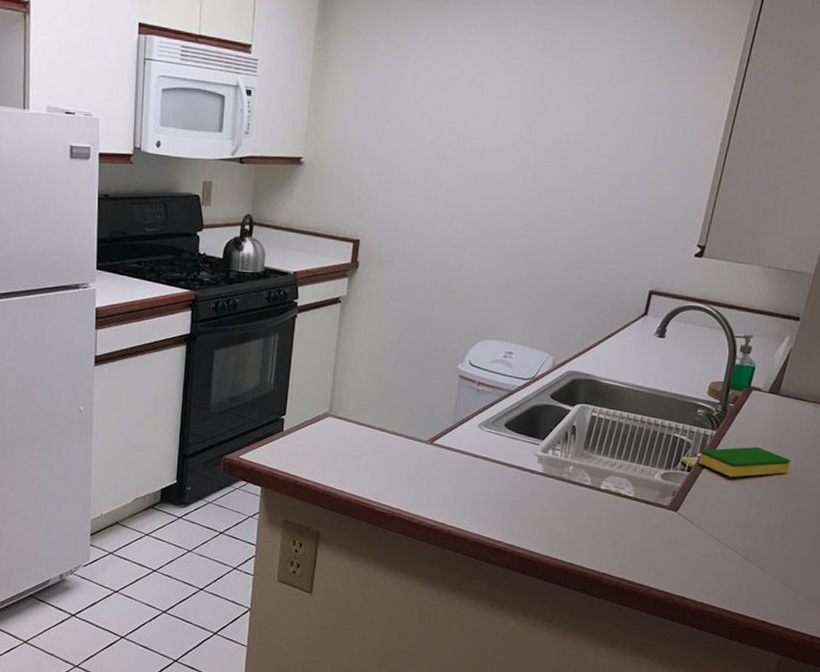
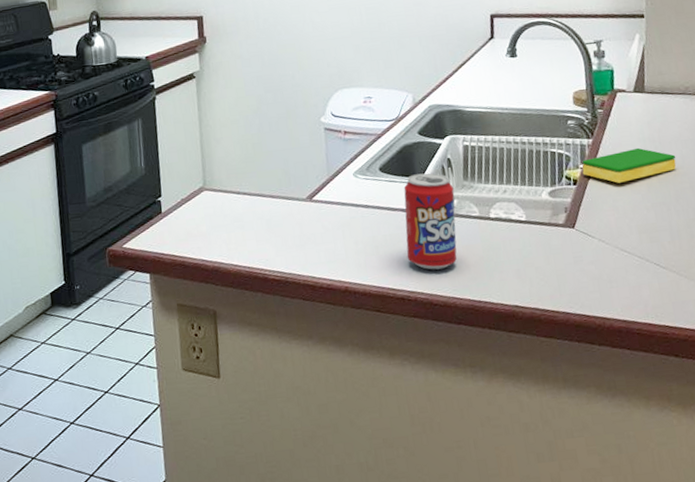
beverage can: none [512,435,572,529] -> present [403,173,457,270]

